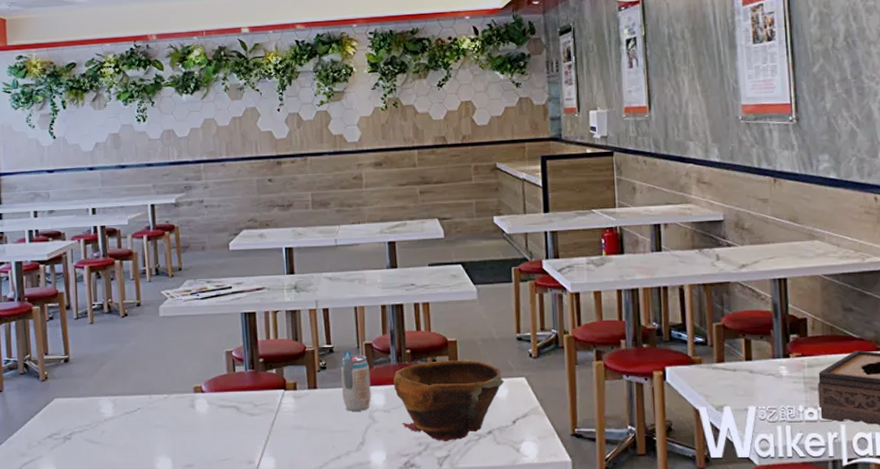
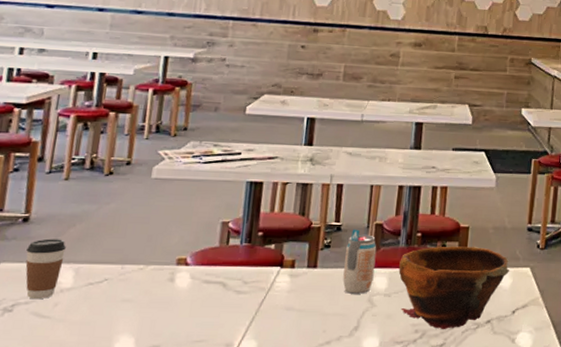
coffee cup: none [72,375,102,429] -> present [25,238,66,300]

